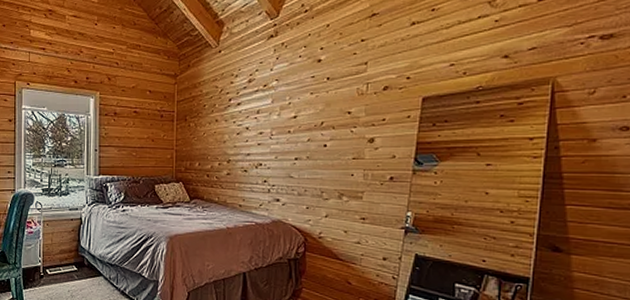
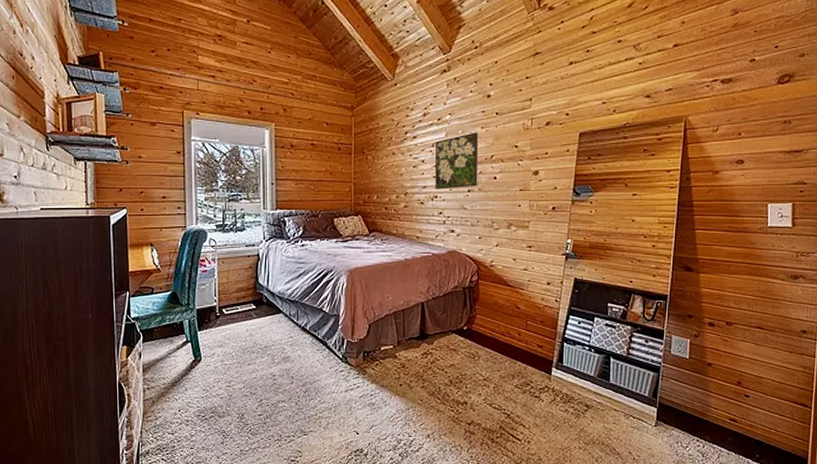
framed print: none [260,98,308,157] -> present [435,132,479,190]

